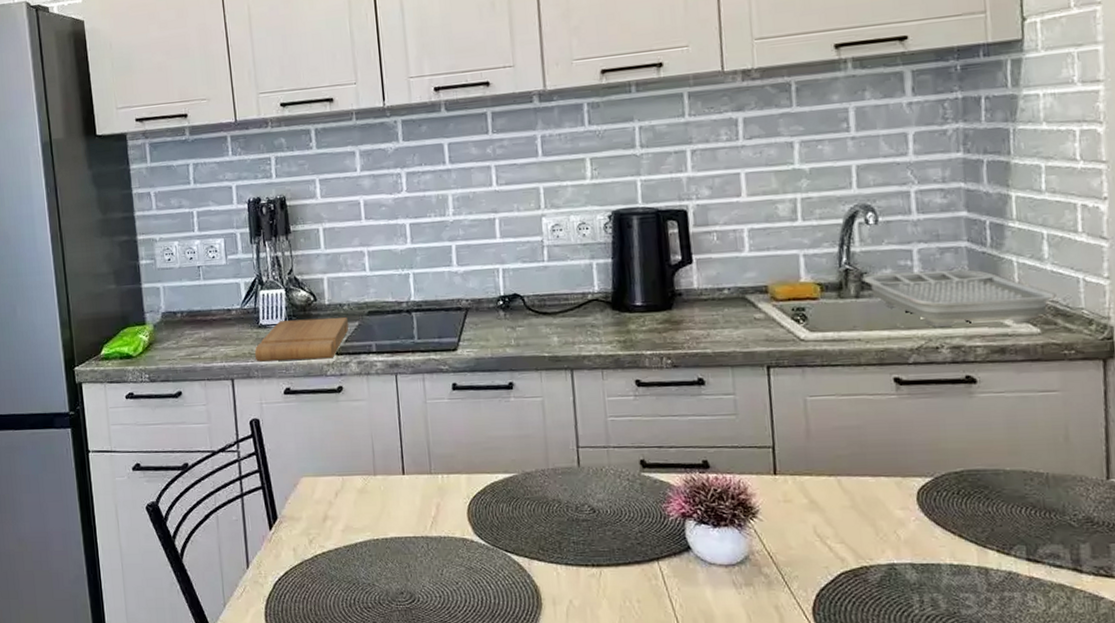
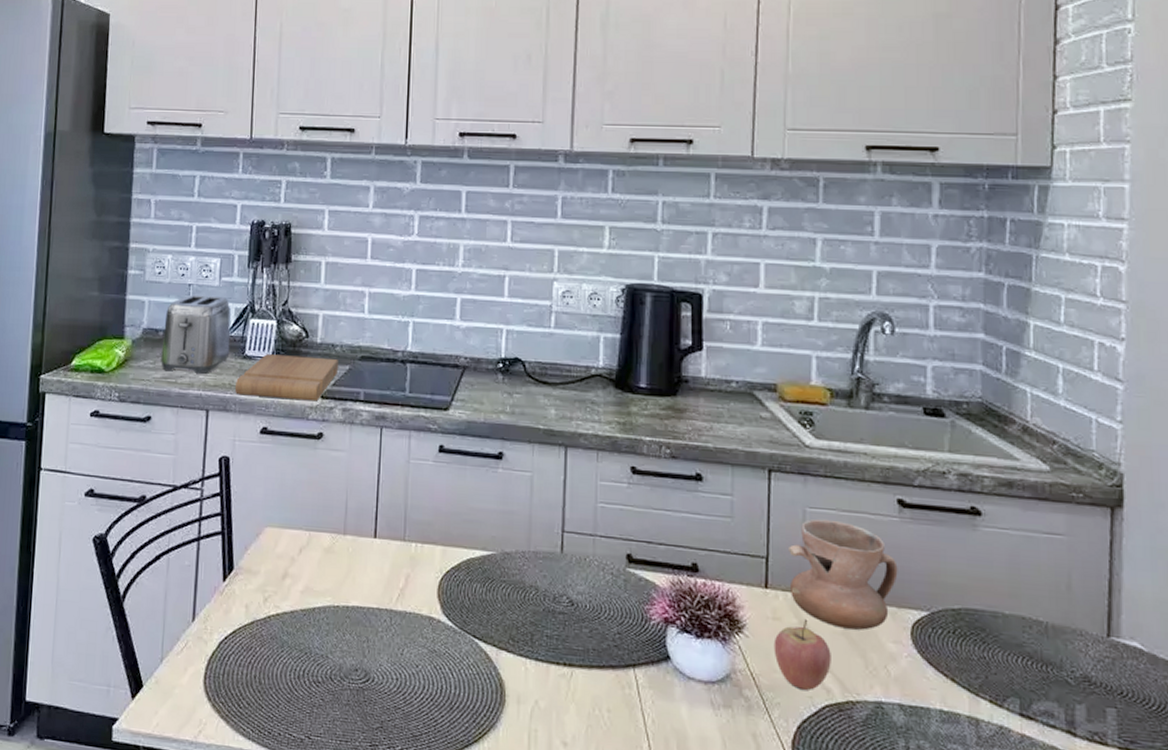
toaster: none [180,273,246,349] -> present [161,294,230,374]
fruit: none [787,497,844,561] -> present [773,618,831,690]
ceramic jug: none [793,404,900,502] -> present [789,518,898,630]
dish rack: present [864,270,1055,327] -> none [875,387,1066,458]

